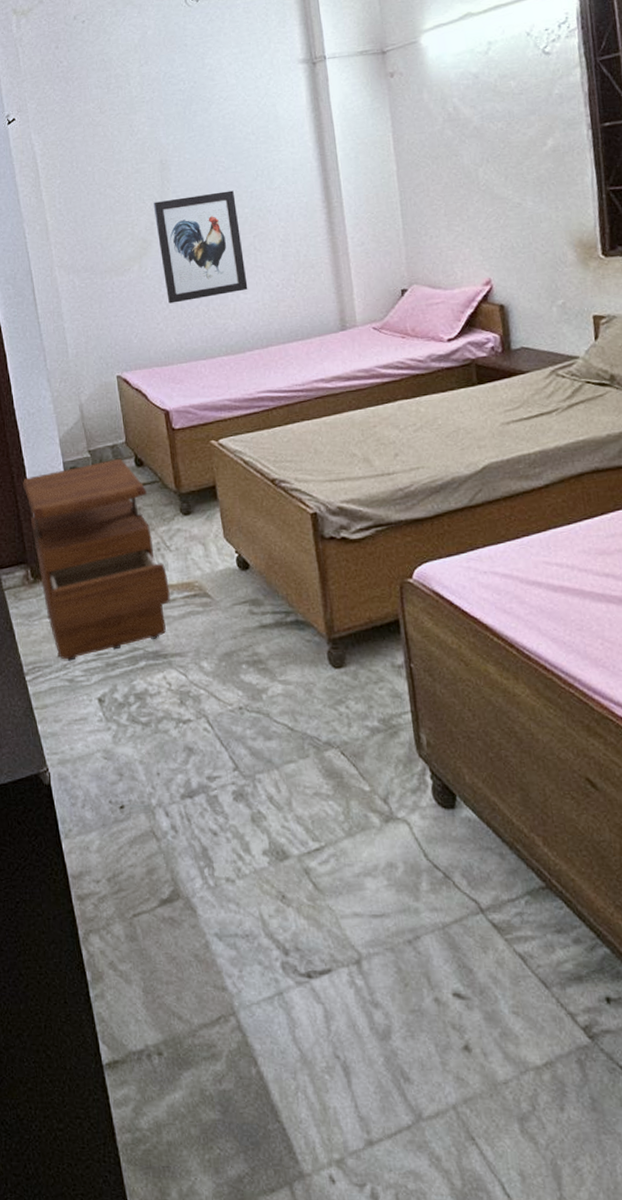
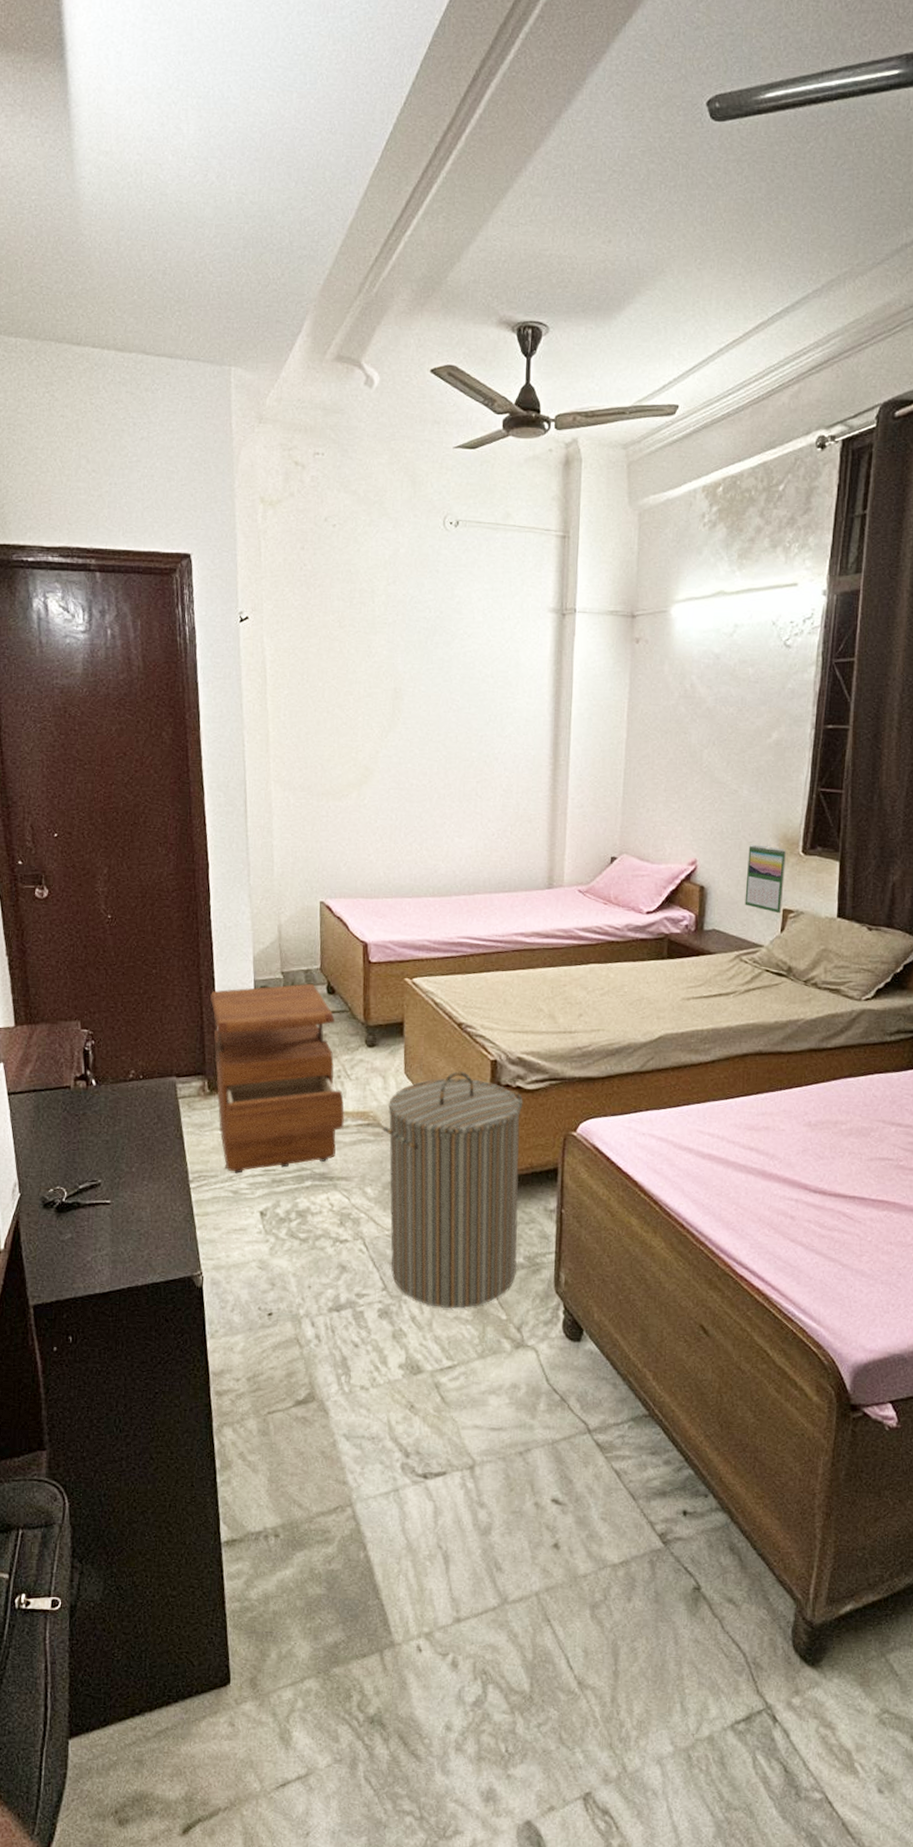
wall art: present [153,190,248,304] -> none [380,730,465,837]
laundry hamper: none [210,529,373,785] -> present [383,1071,523,1309]
calendar: none [544,253,592,322] -> present [744,844,786,914]

